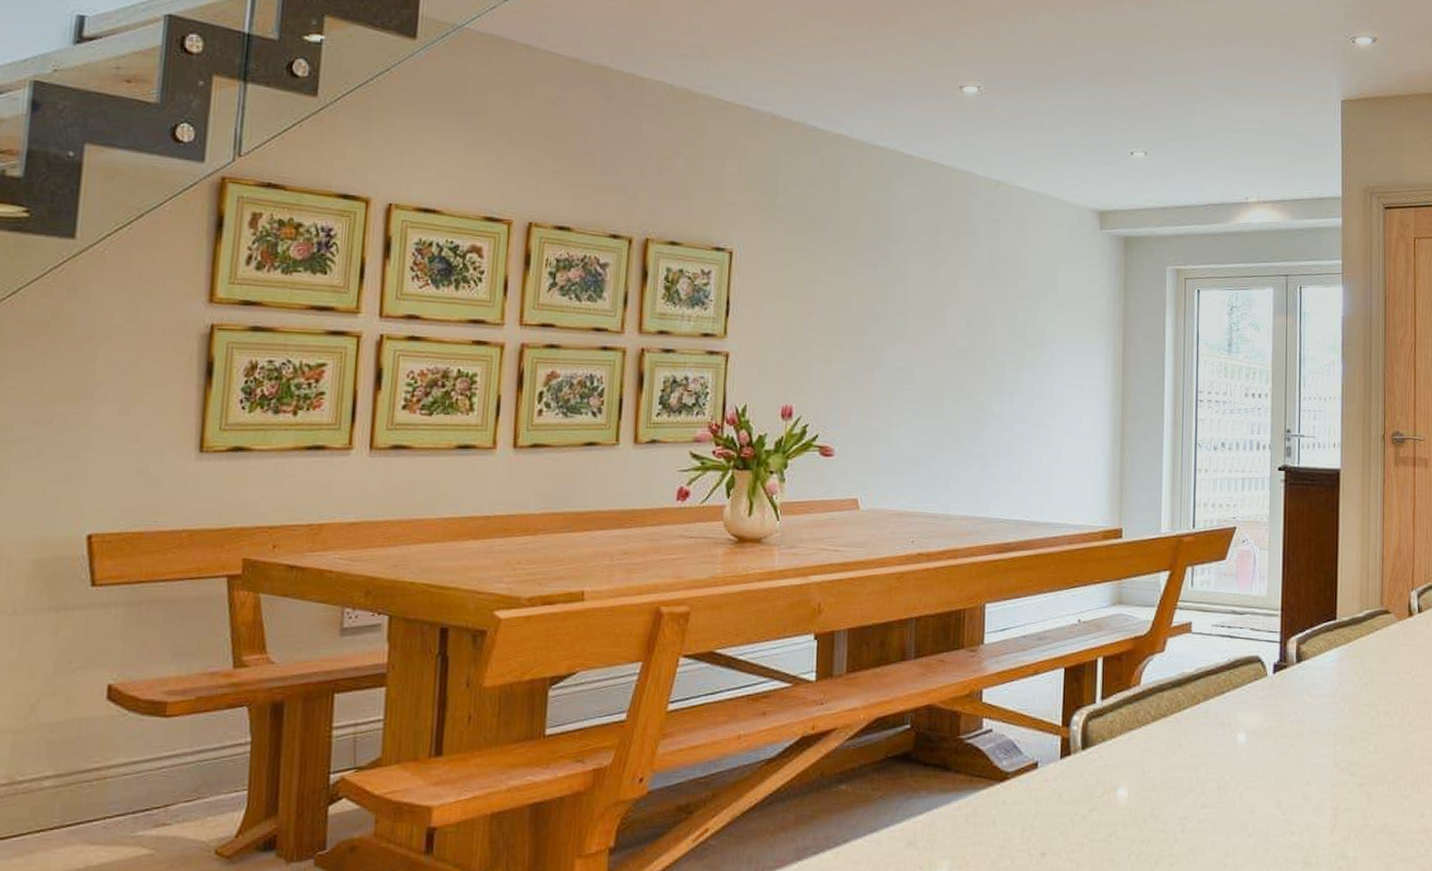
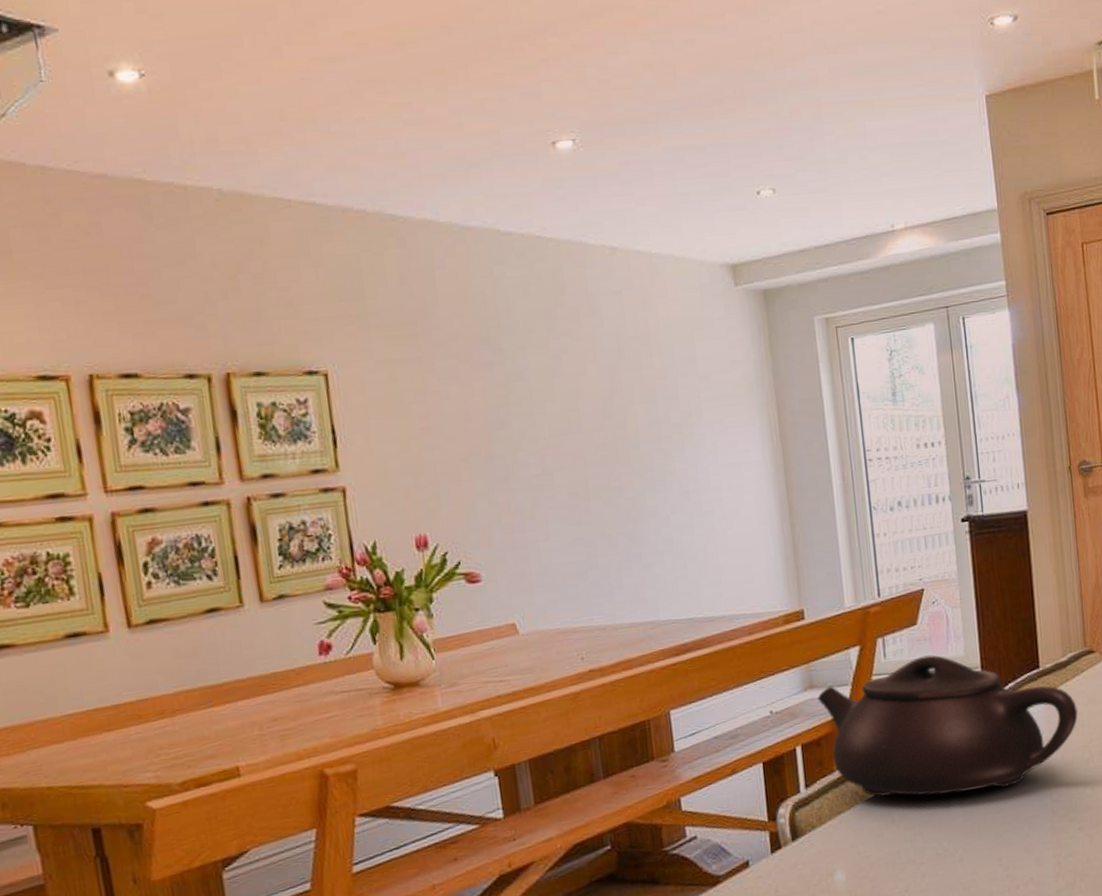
teapot: none [1124,590,1369,732] -> present [817,655,1079,797]

